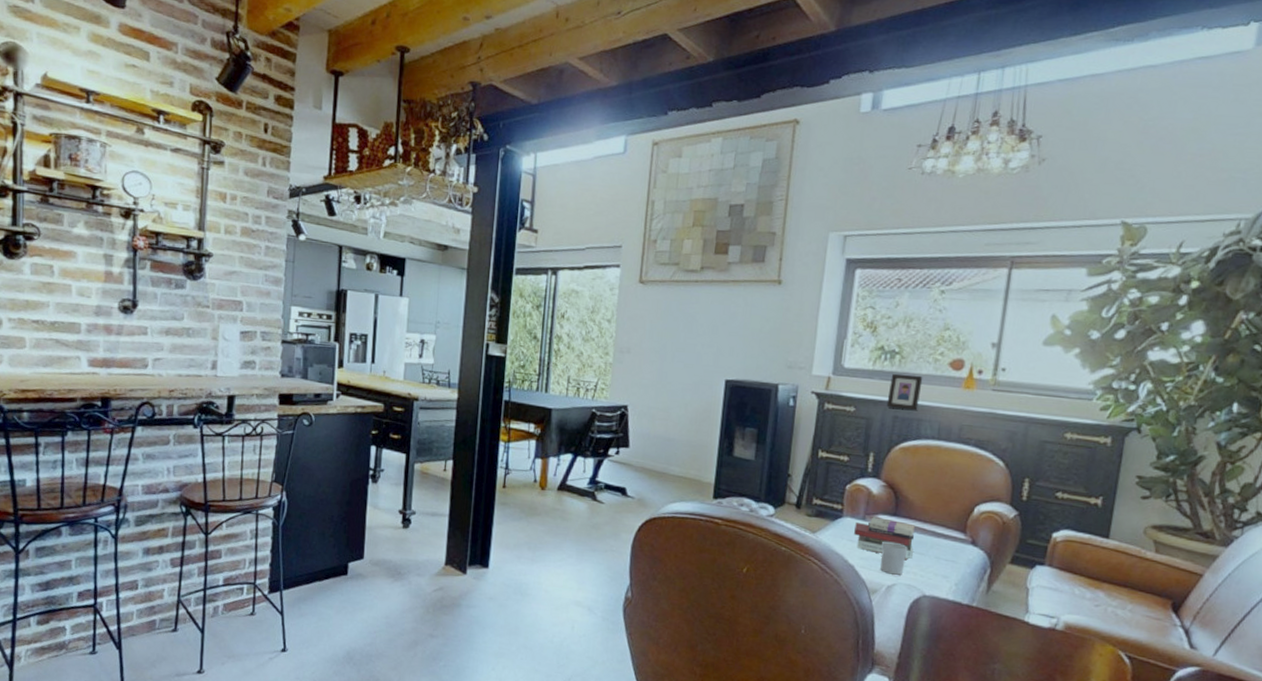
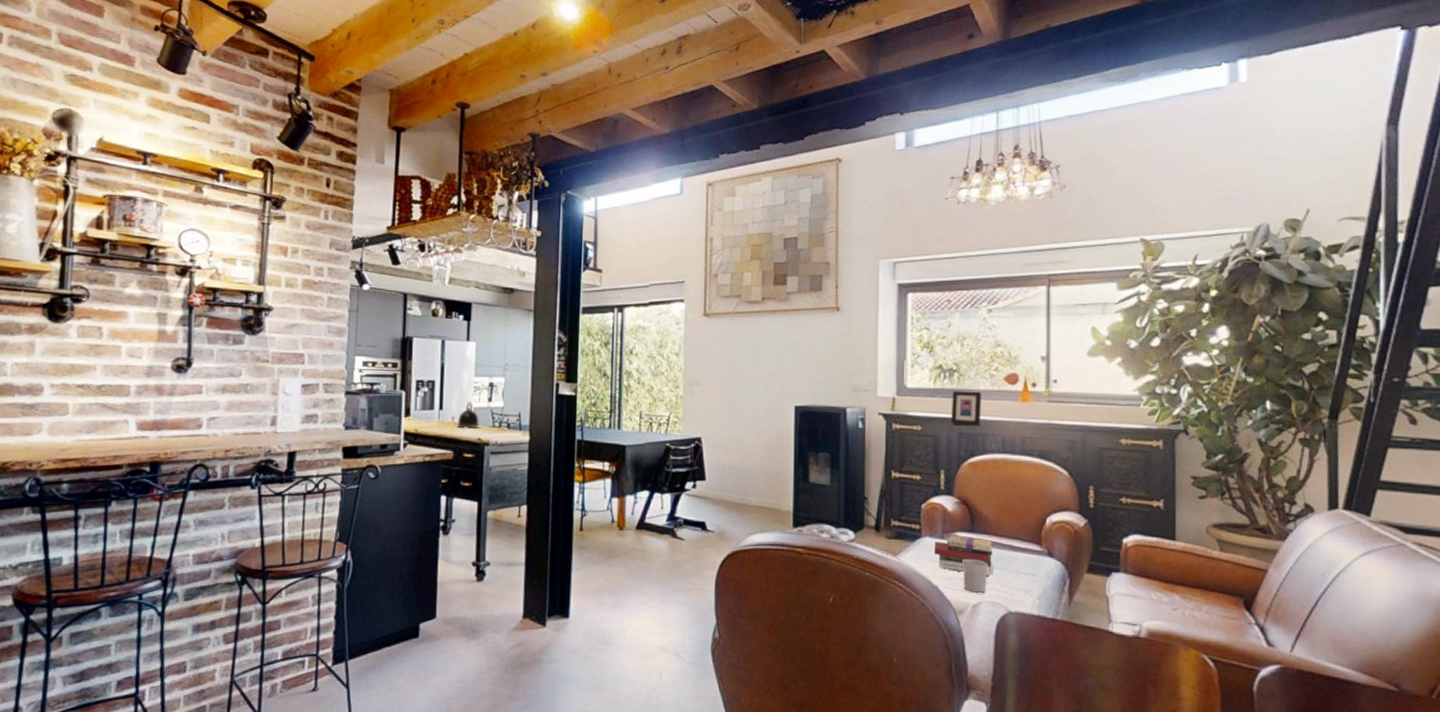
kettle: none [388,357,410,384] -> present [457,402,479,429]

